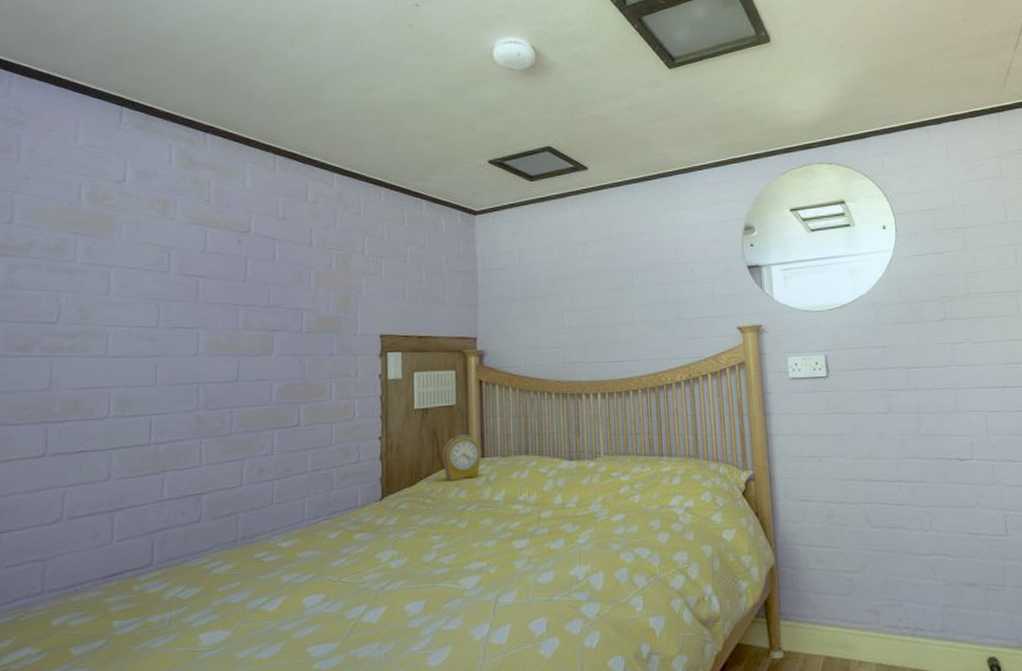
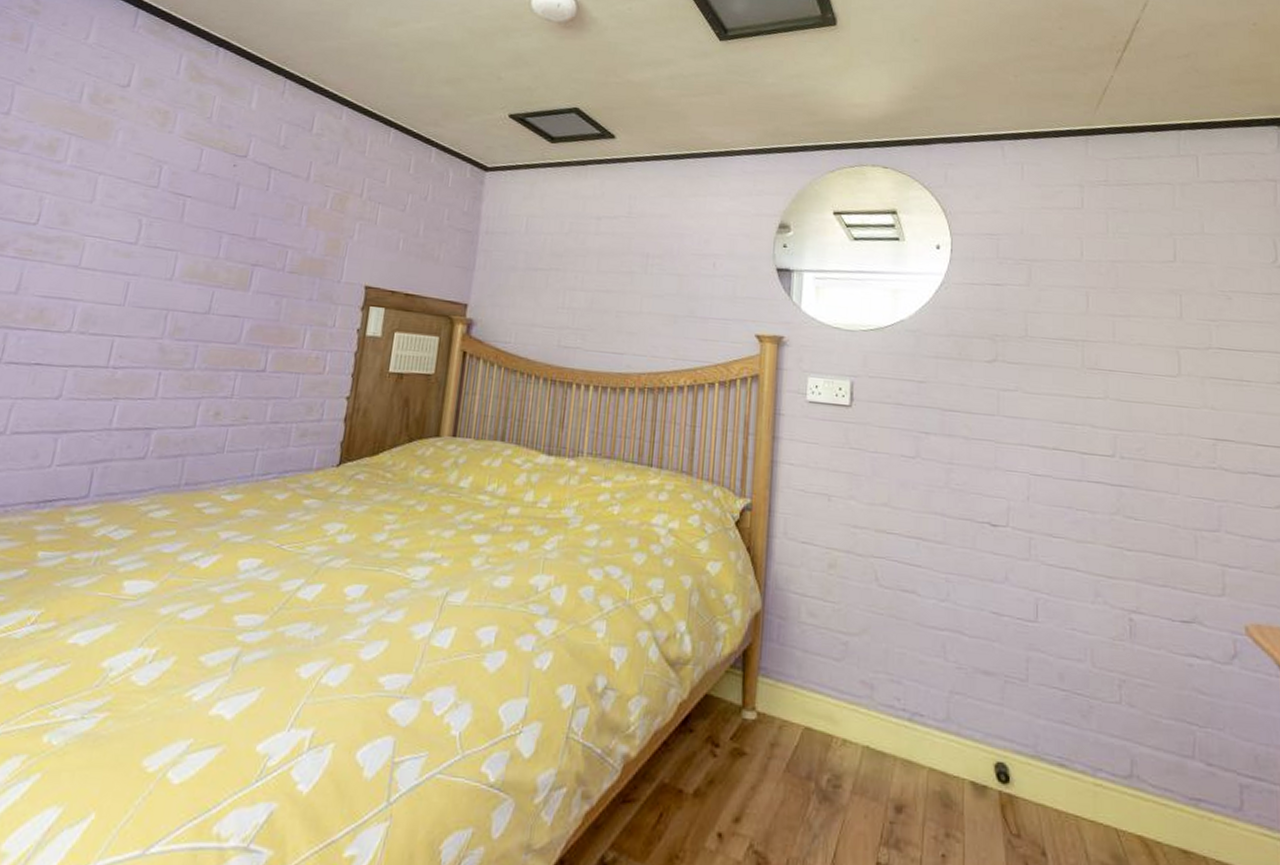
alarm clock: present [441,434,482,481] -> none [409,407,455,458]

